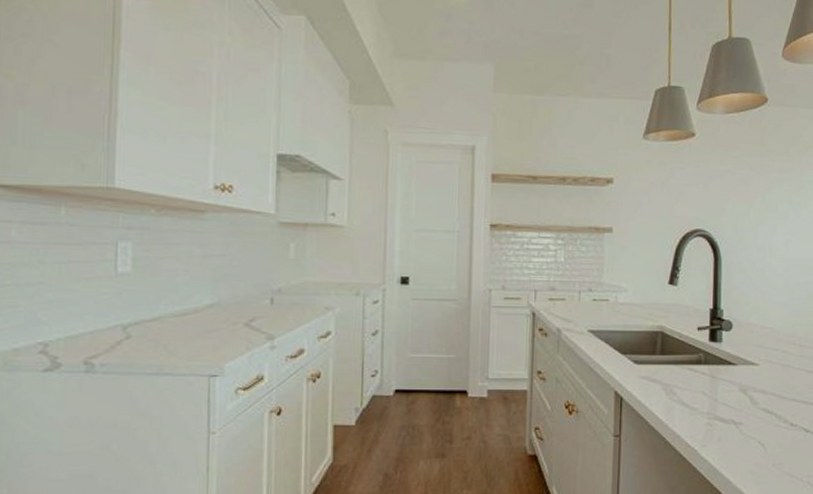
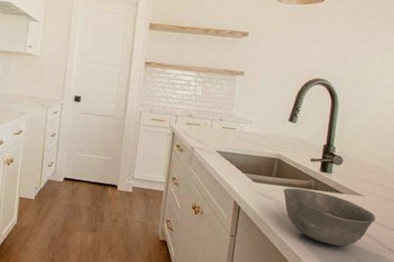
bowl: none [671,366,774,429] -> present [283,188,376,246]

